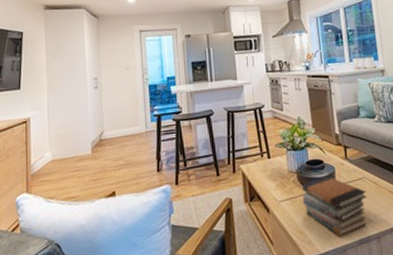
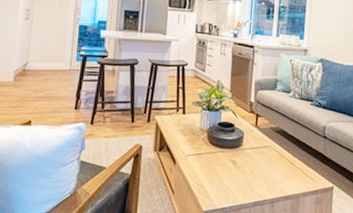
book stack: present [301,176,367,236] -> none [208,139,269,196]

